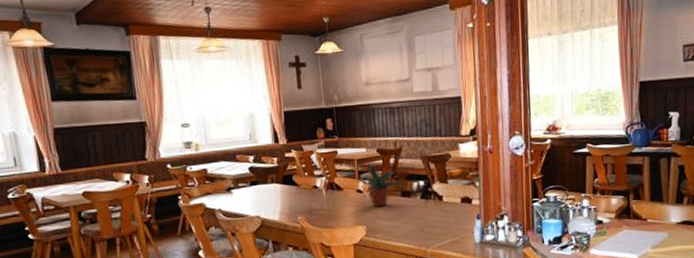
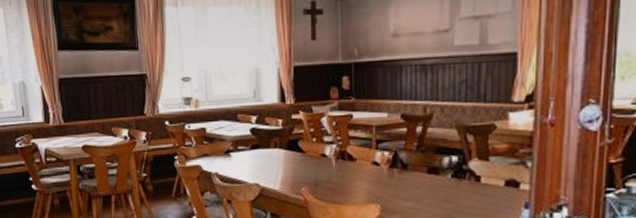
potted plant: present [354,165,405,208] -> none [370,134,433,184]

